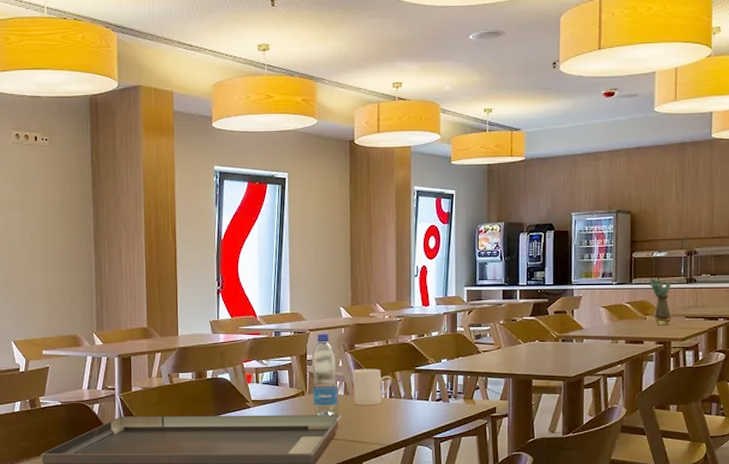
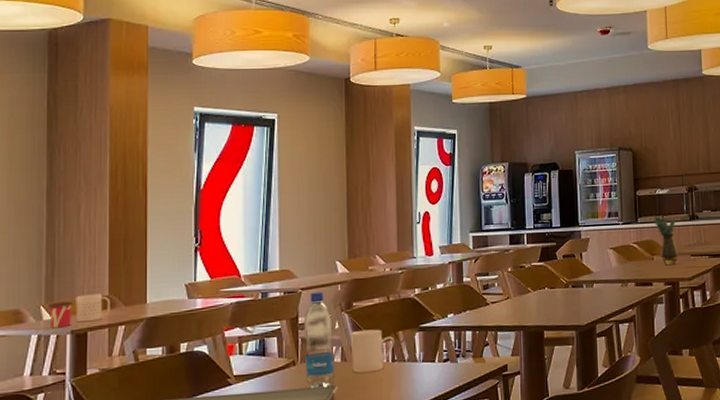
cup: none [99,330,120,352] -> present [48,301,74,328]
mug: none [121,325,149,348] -> present [76,294,110,323]

